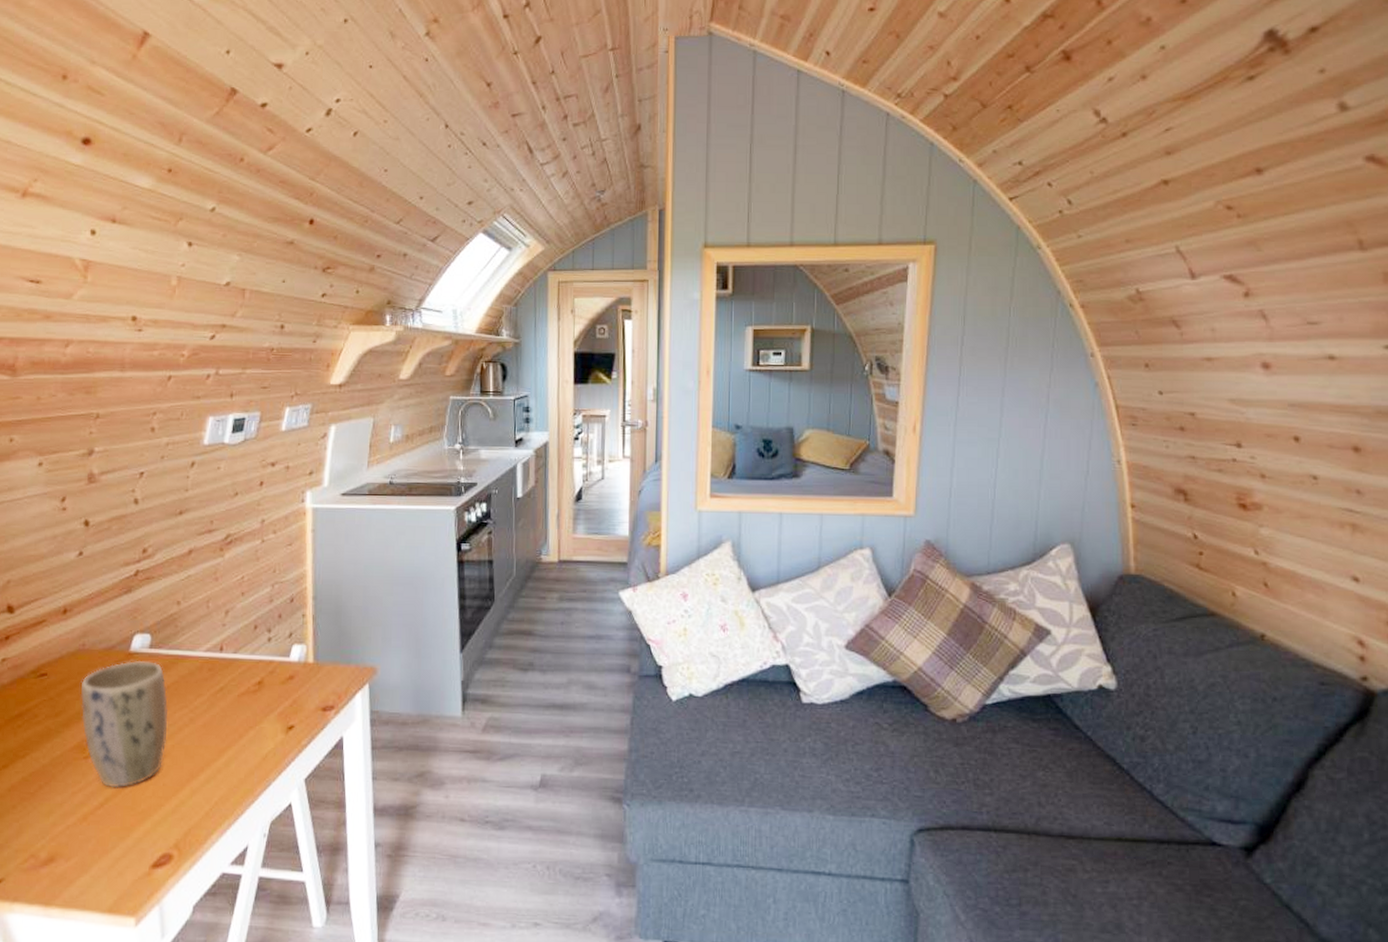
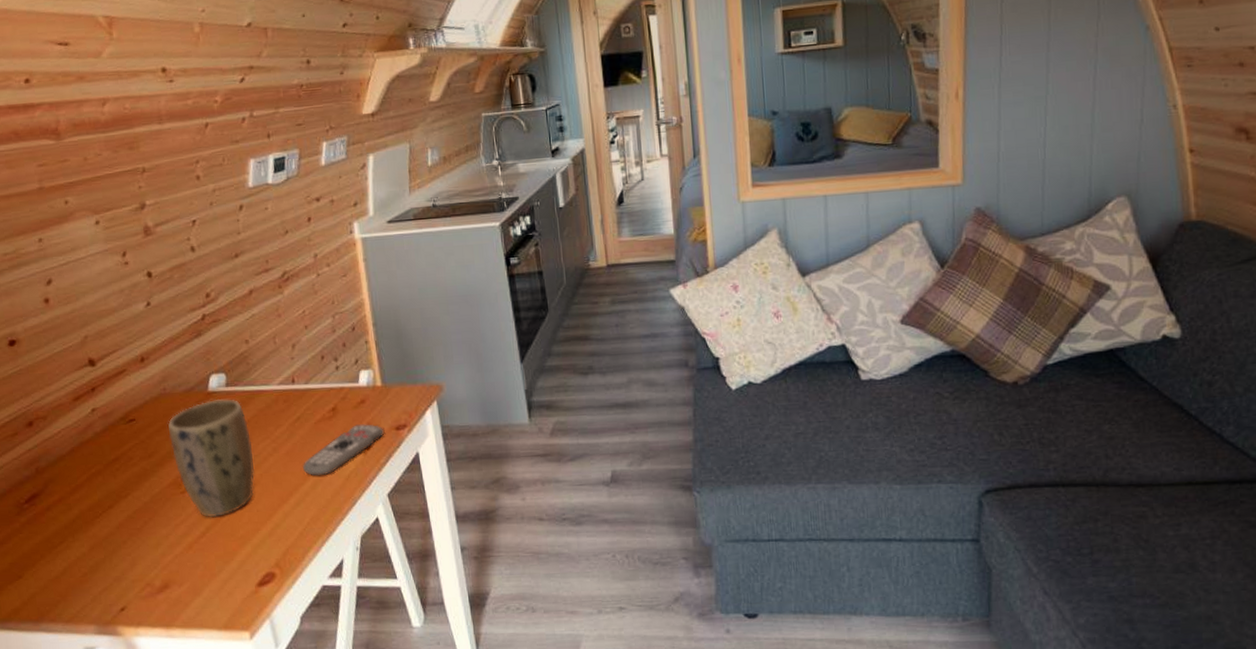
remote control: none [219,701,310,753] -> present [303,424,385,476]

